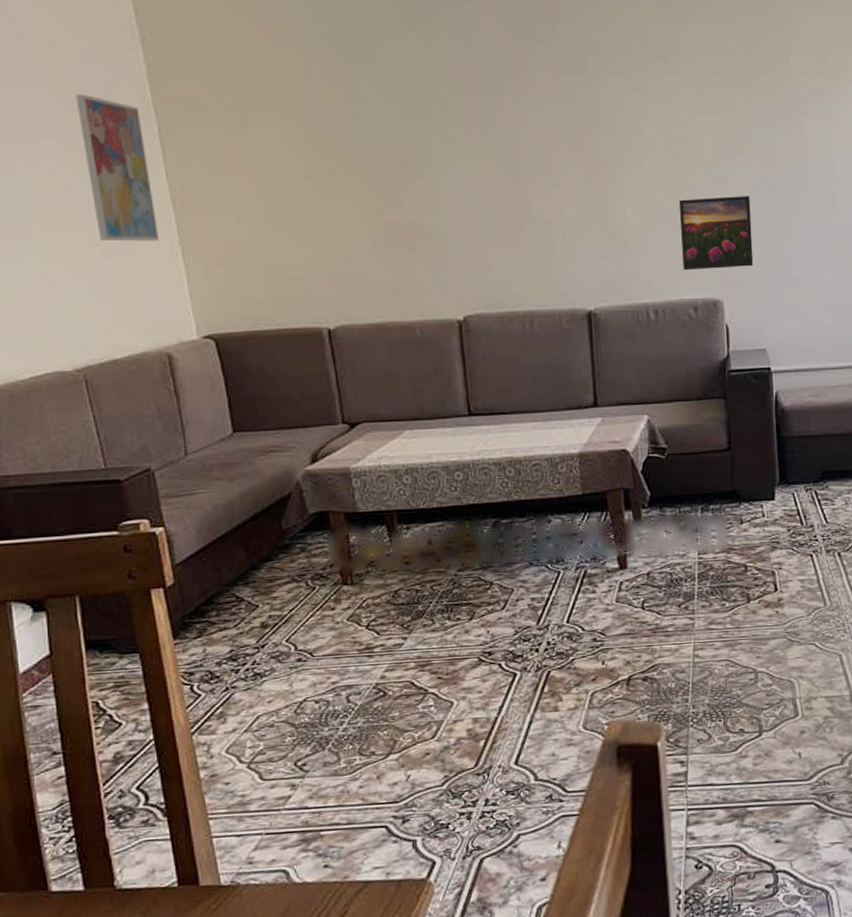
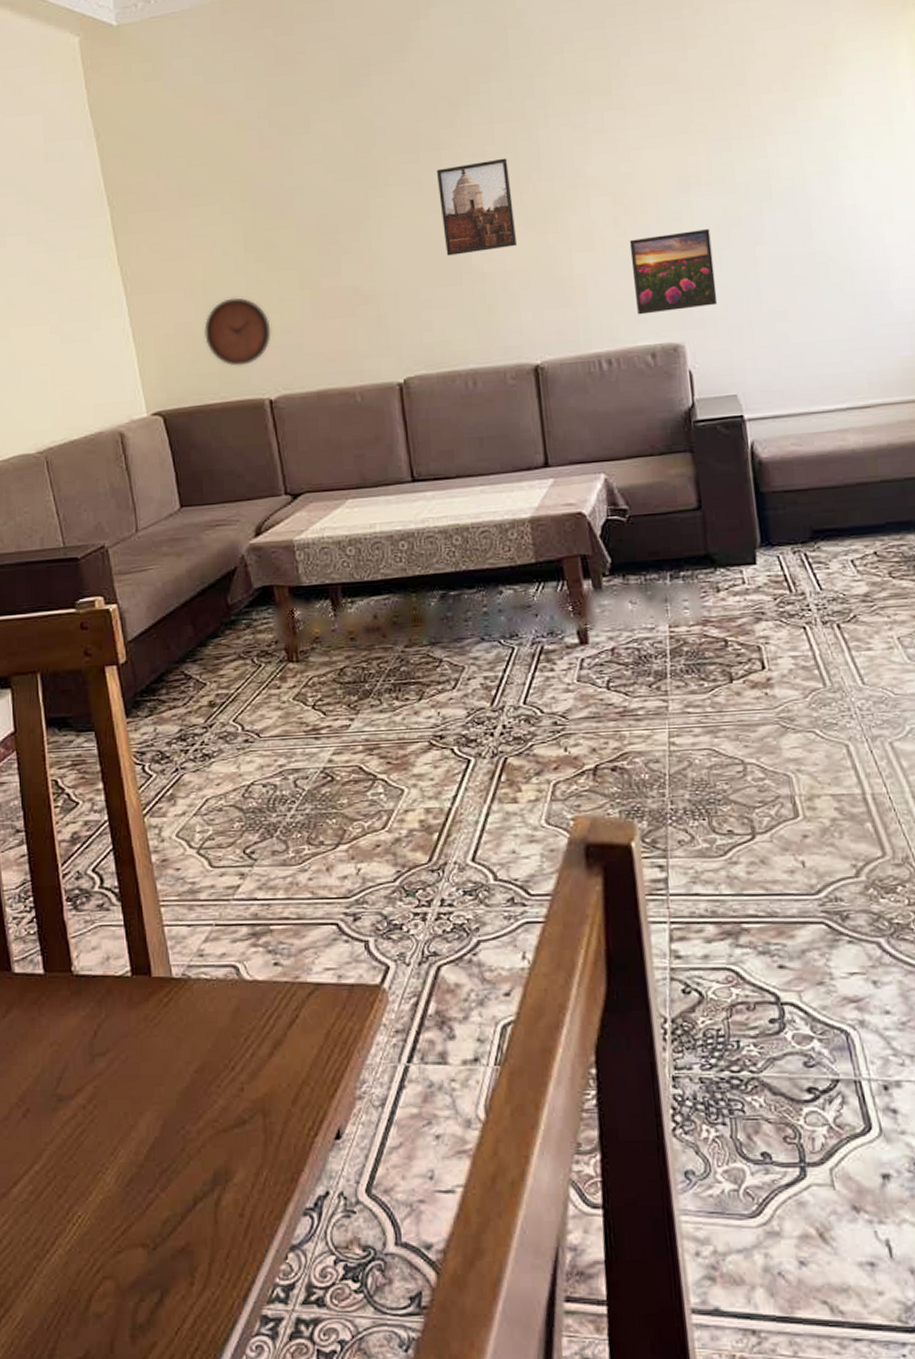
wall art: present [76,94,160,242] -> none [39,191,113,327]
clock: none [260,224,331,294] -> present [204,297,271,367]
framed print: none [500,110,576,200] -> present [436,158,518,256]

